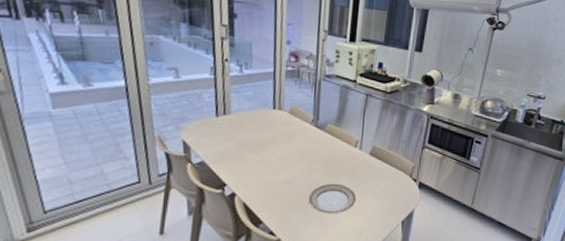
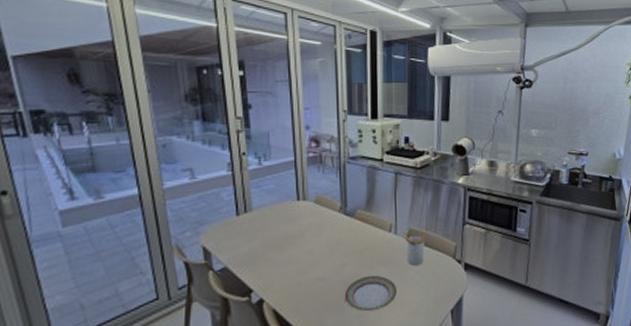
utensil holder: none [367,149,388,179] -> present [403,233,426,266]

